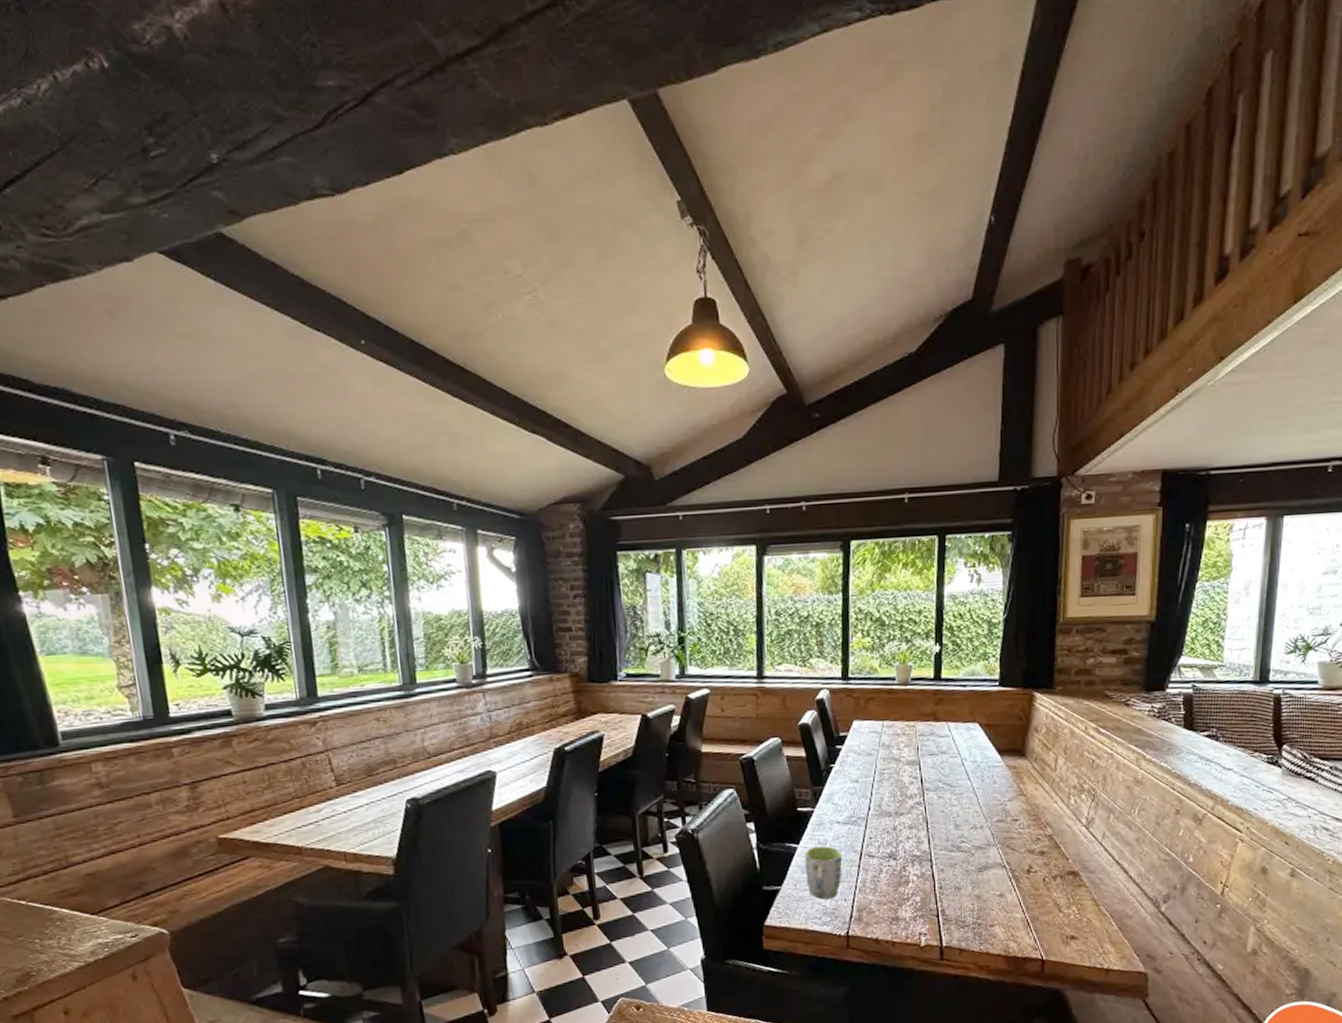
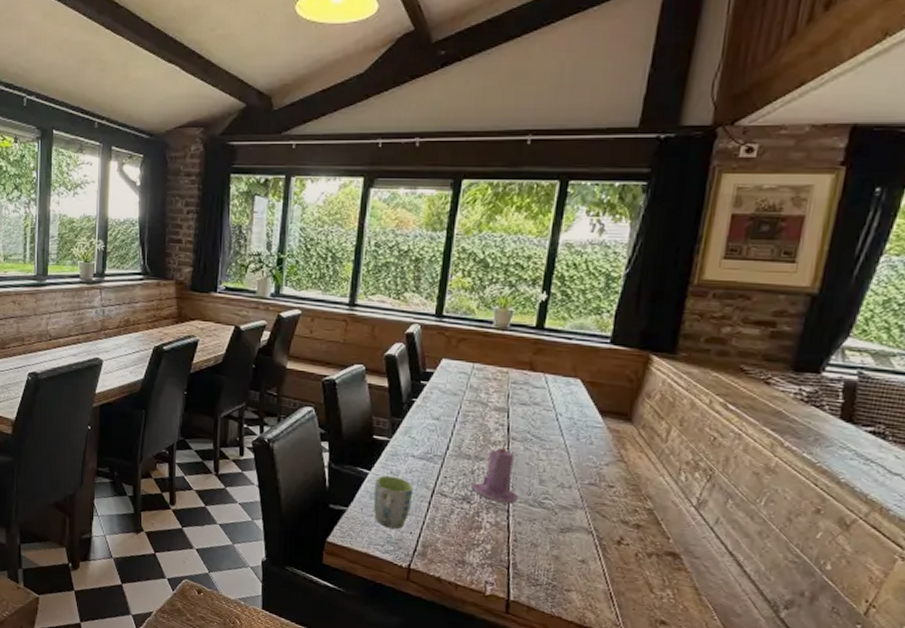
candle: none [895,796,938,854] -> present [471,444,518,504]

